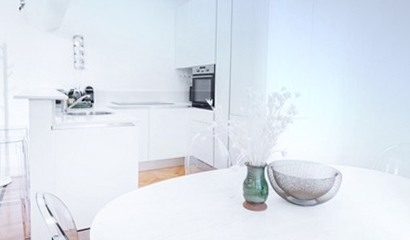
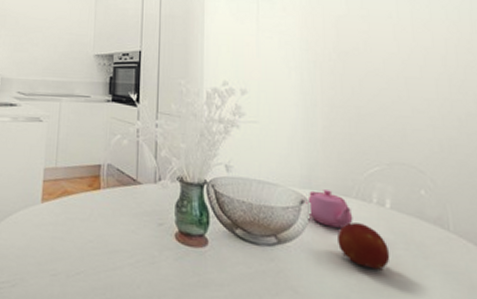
teapot: none [339,165,371,190] -> present [306,190,353,228]
fruit: none [359,186,394,216] -> present [338,222,390,271]

